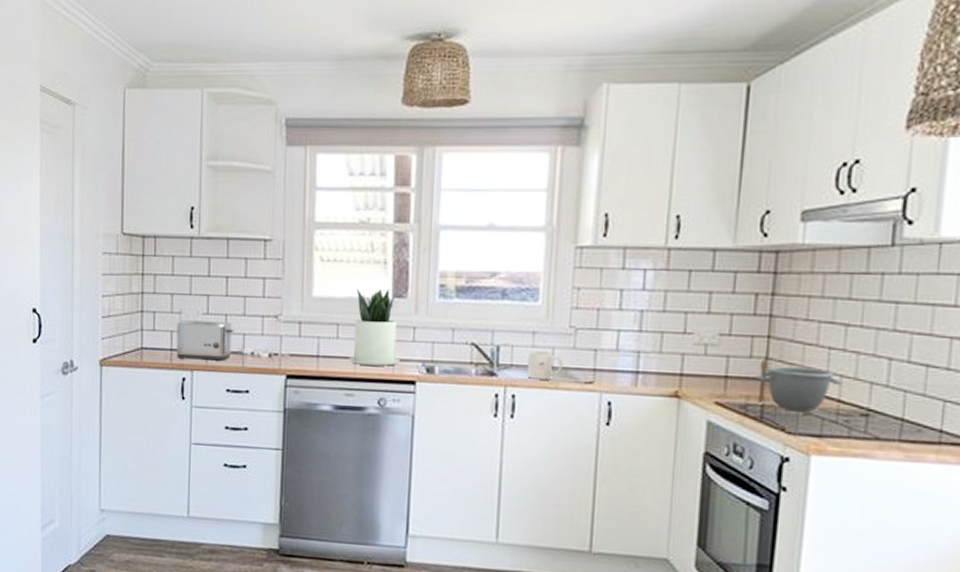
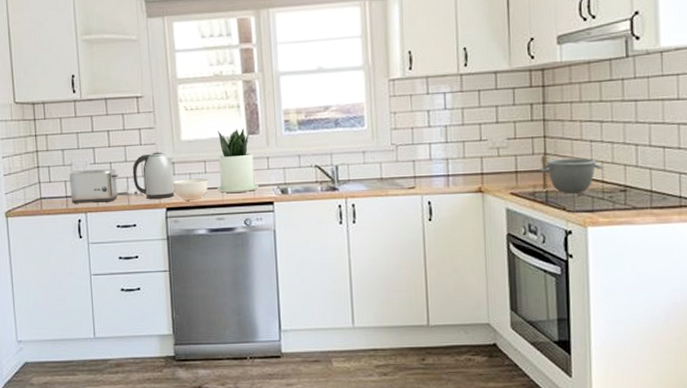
kettle: none [250,307,300,365] -> present [132,152,175,200]
bowl: none [296,343,340,370] -> present [172,178,209,201]
mug: present [527,351,563,380] -> none [361,166,390,190]

